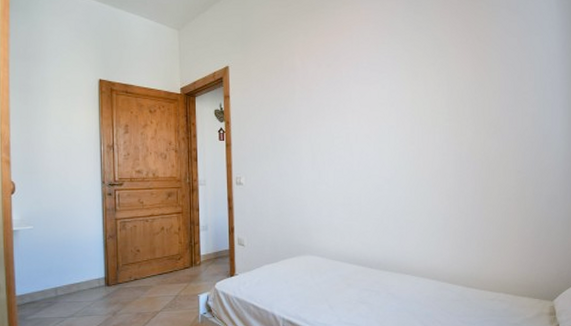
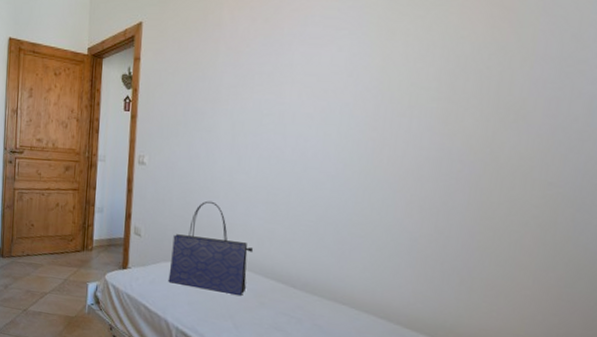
tote bag: none [272,209,338,282] -> present [168,200,254,295]

